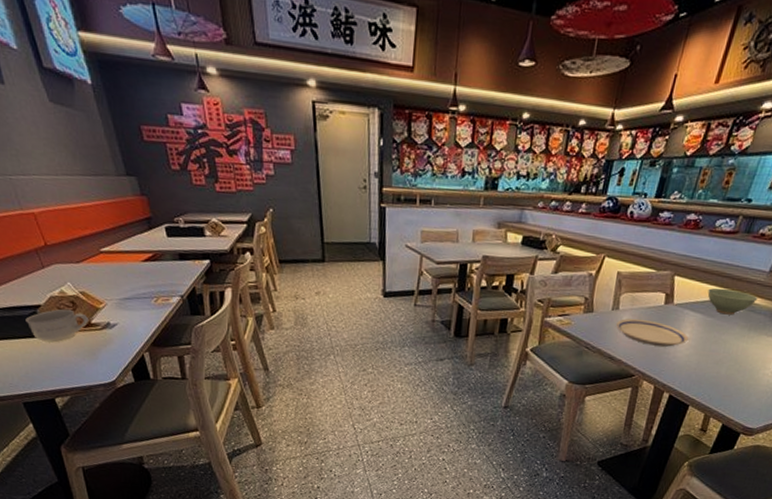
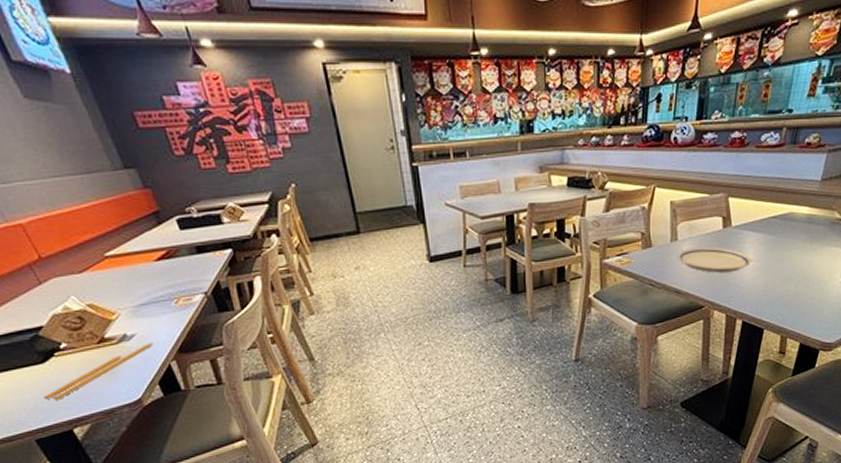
teacup: present [25,308,90,343] -> none [26,326,103,367]
chopsticks: none [33,333,131,371] -> present [43,343,153,400]
bowl: present [707,287,758,315] -> none [764,203,815,230]

